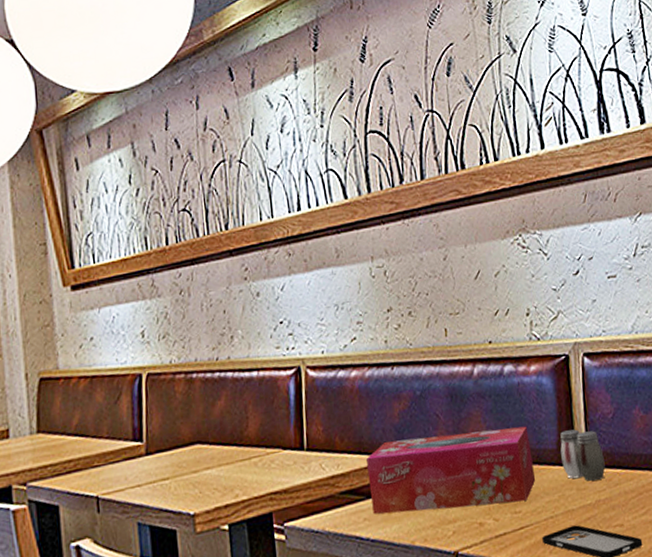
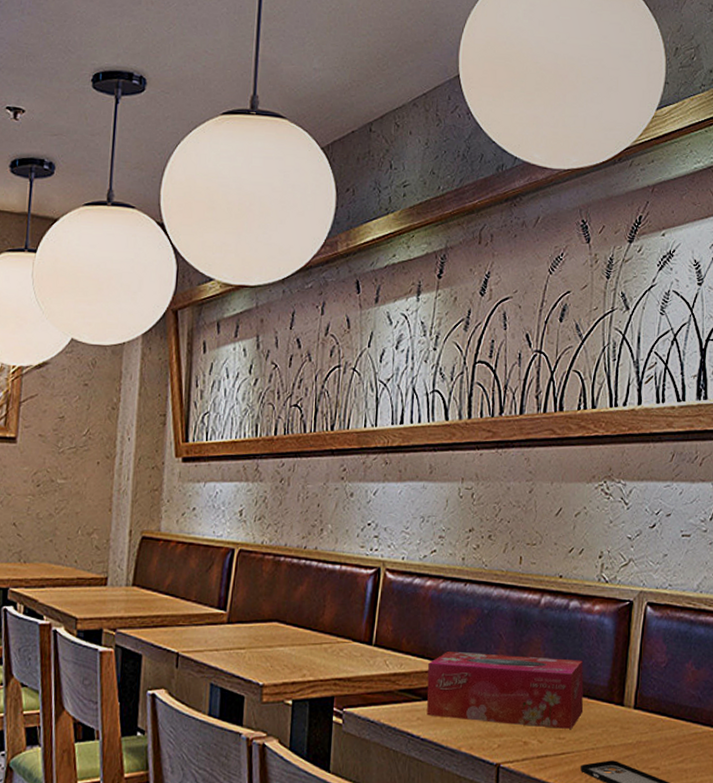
salt and pepper shaker: present [560,429,606,481] -> none [610,671,651,722]

